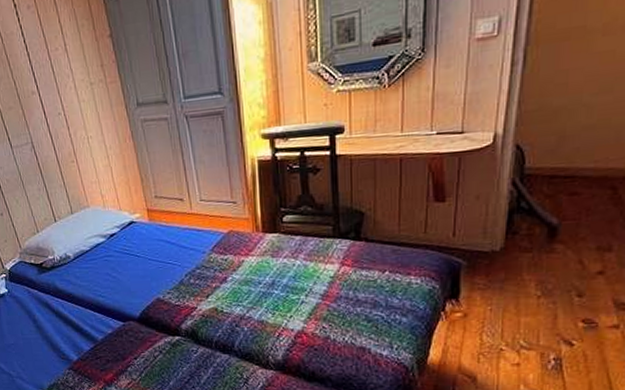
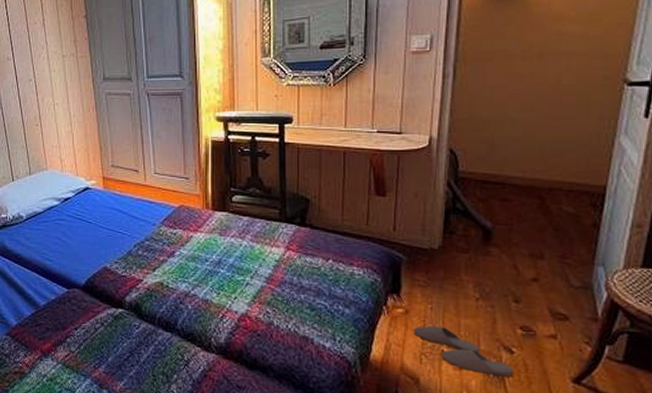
slippers: none [472,326,573,368] -> present [413,326,515,377]

